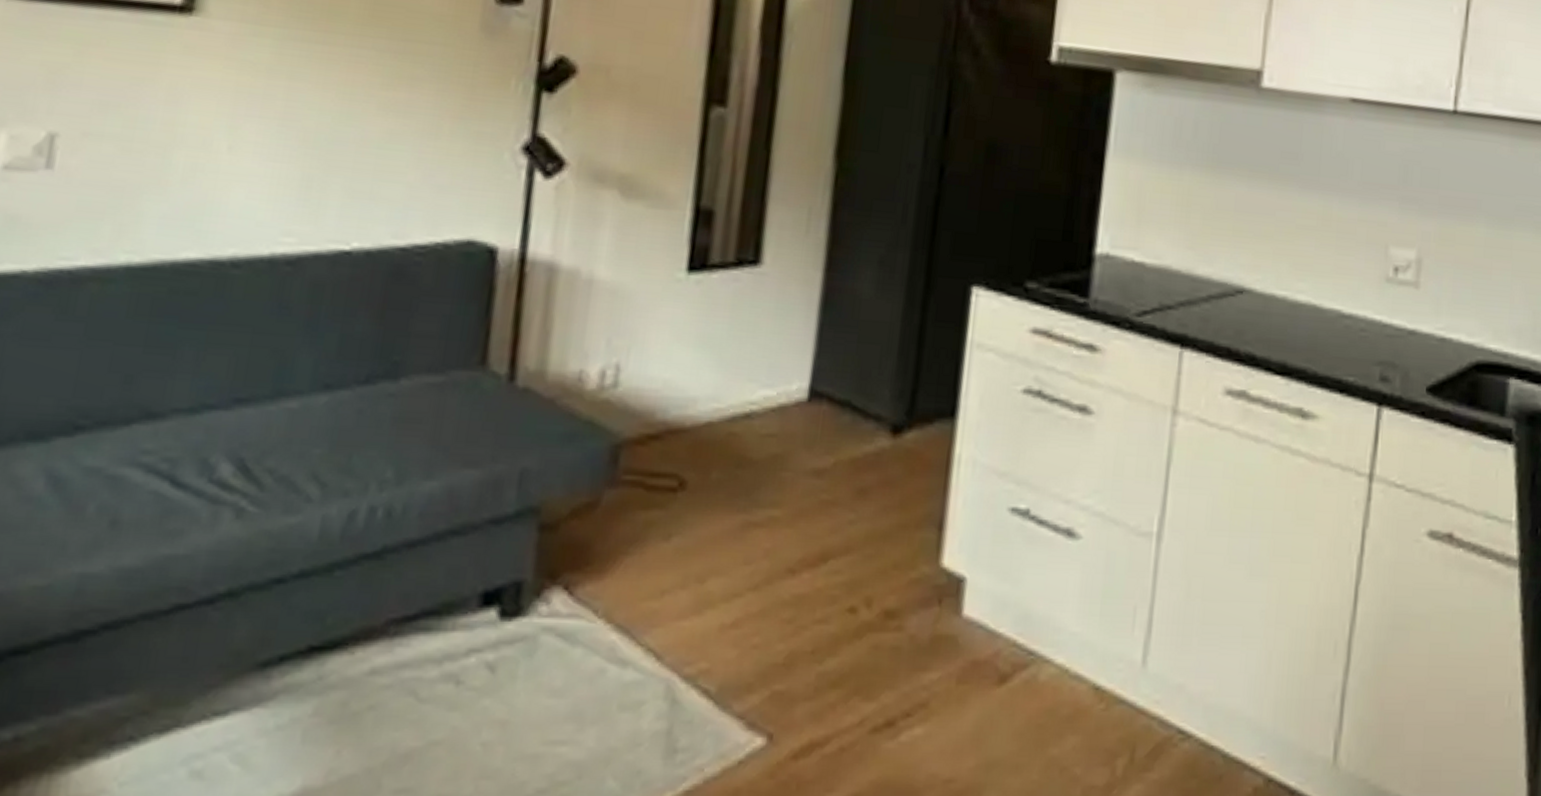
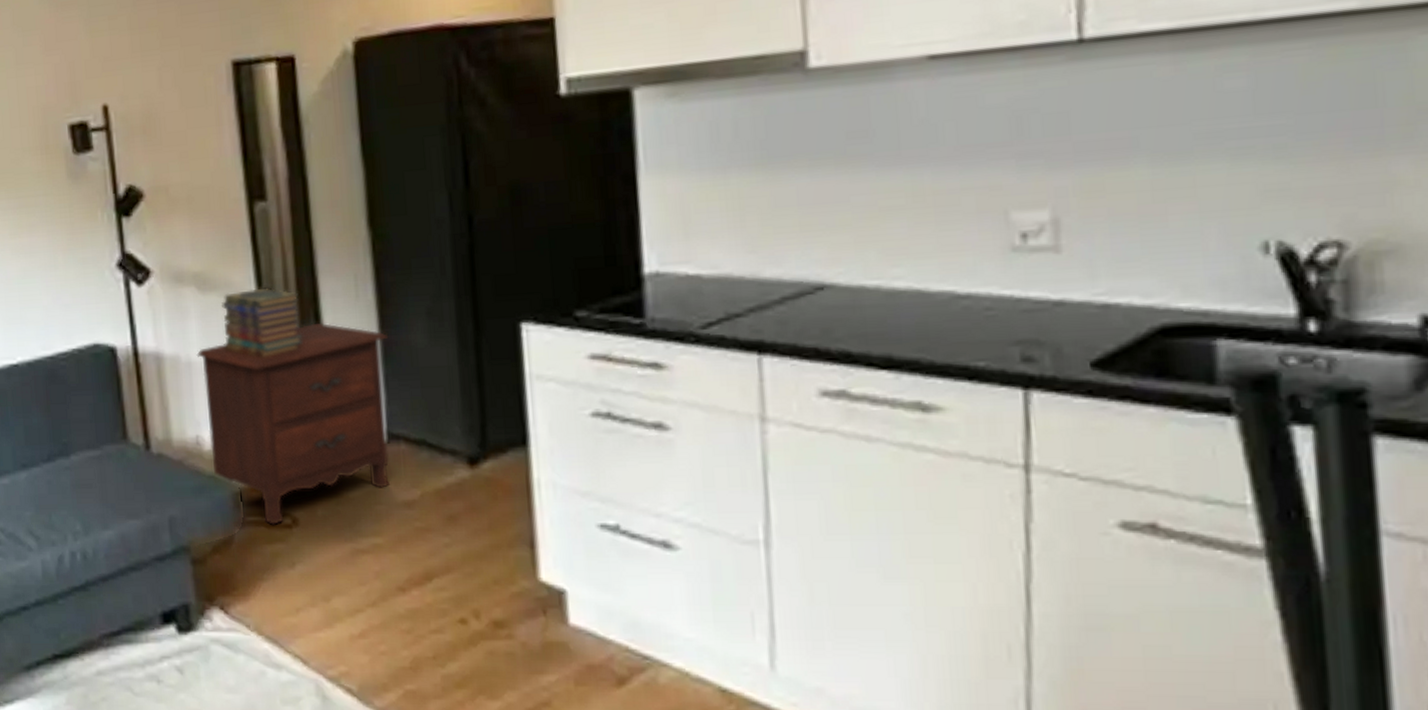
nightstand: none [593,254,834,487] -> present [196,322,391,525]
book stack: none [638,204,742,288] -> present [222,287,302,359]

